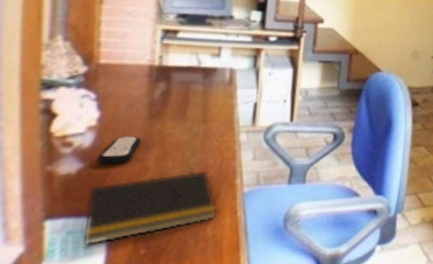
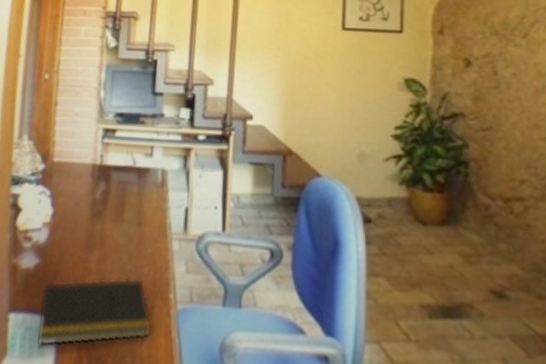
remote control: present [97,135,141,164] -> none [49,234,85,263]

